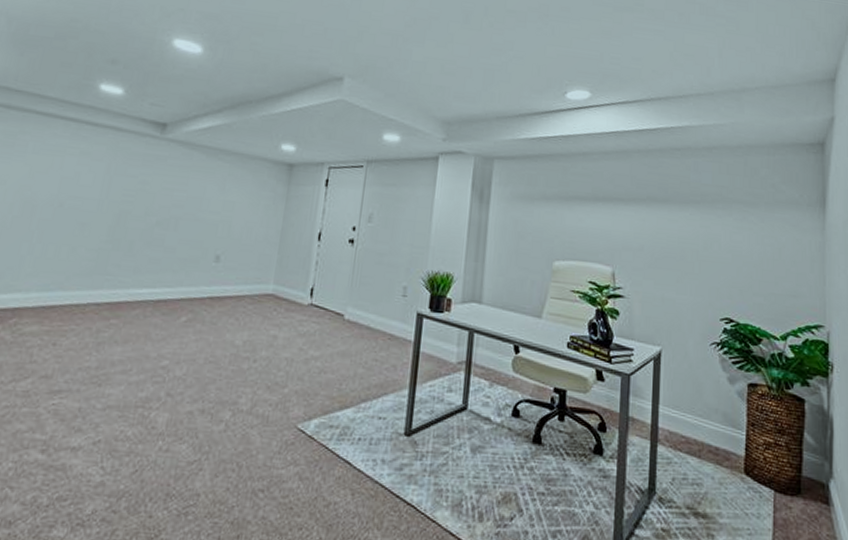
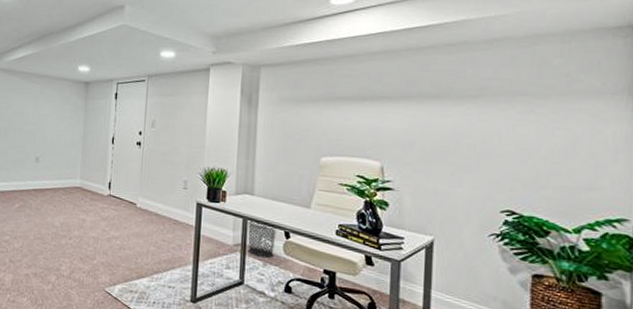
waste bin: none [473,332,505,378] -> present [248,219,277,259]

